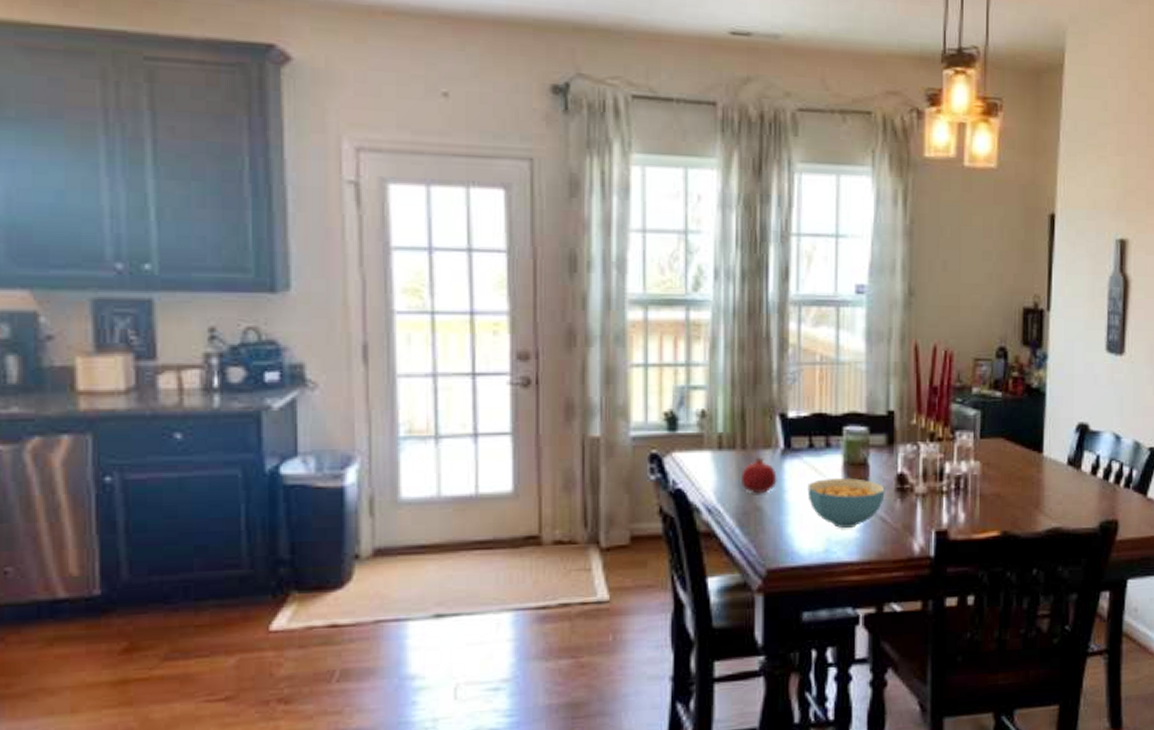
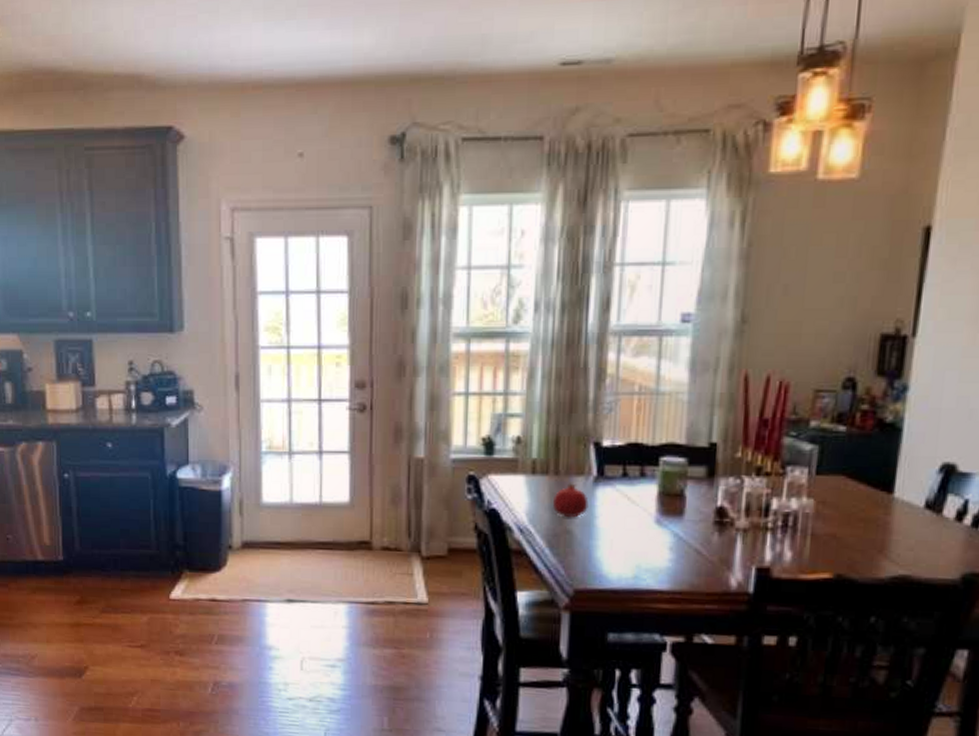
cereal bowl: present [807,478,885,528] -> none [619,508,702,557]

